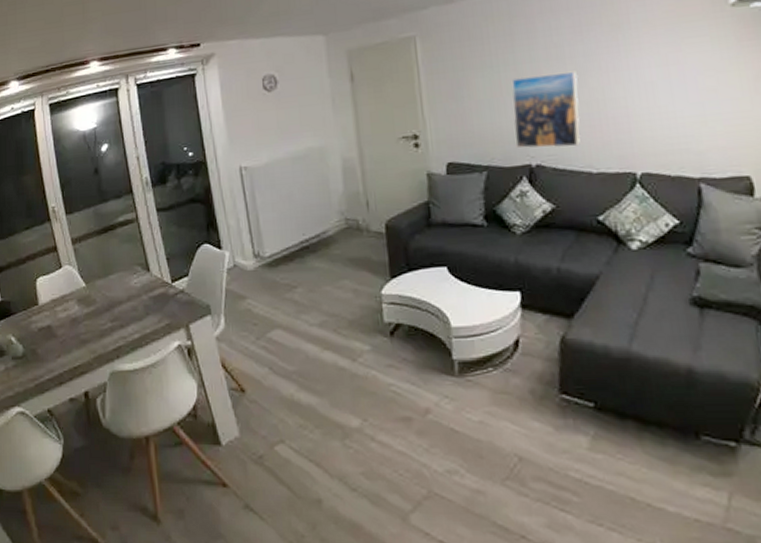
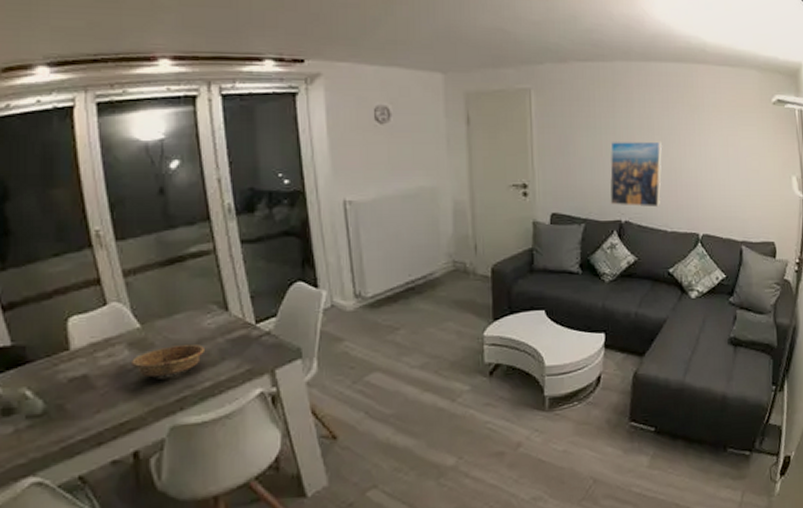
decorative bowl: none [79,301,133,330] -> present [130,344,204,379]

